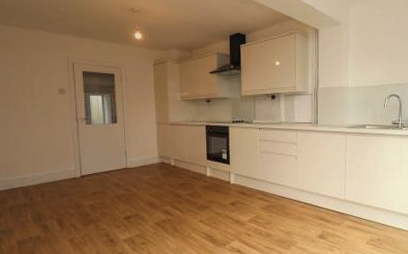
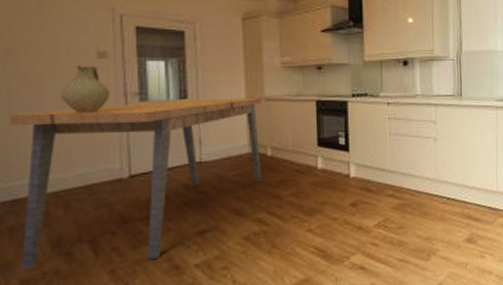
dining table: none [7,122,167,236] -> present [9,97,262,271]
ceramic jug: none [37,98,67,132] -> present [61,65,110,113]

